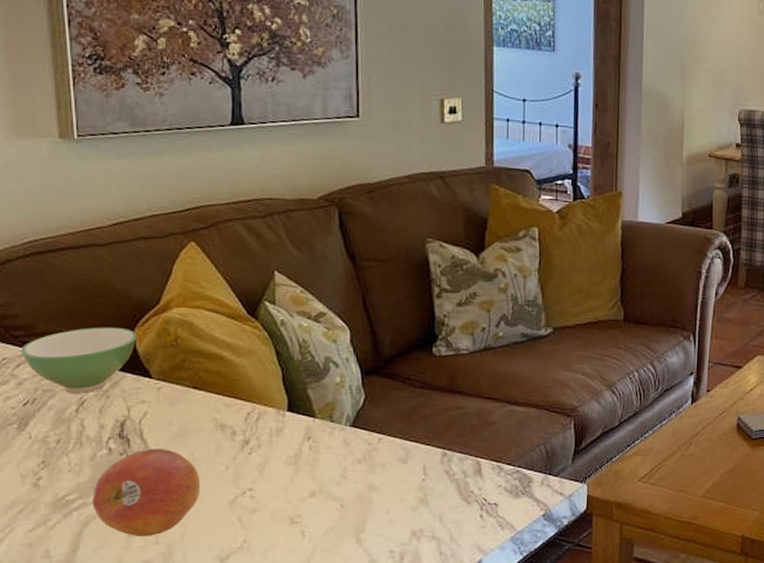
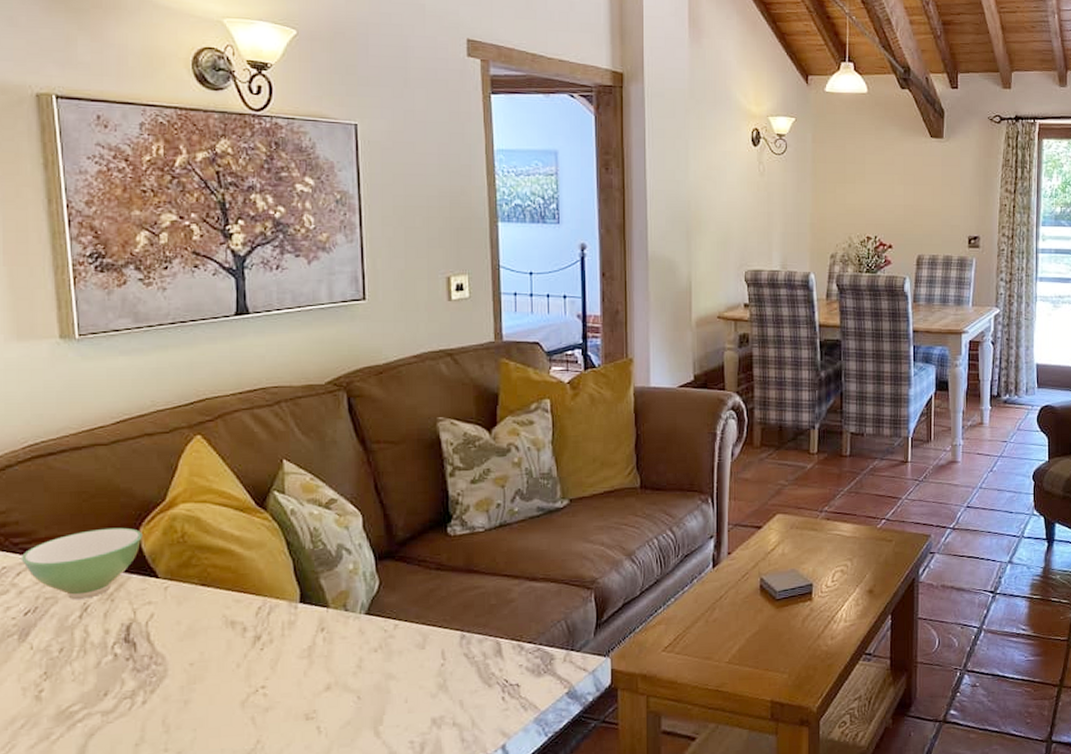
fruit: present [92,449,201,536] -> none [97,650,211,745]

